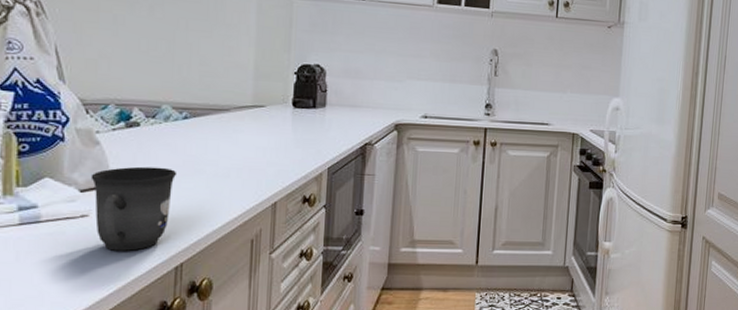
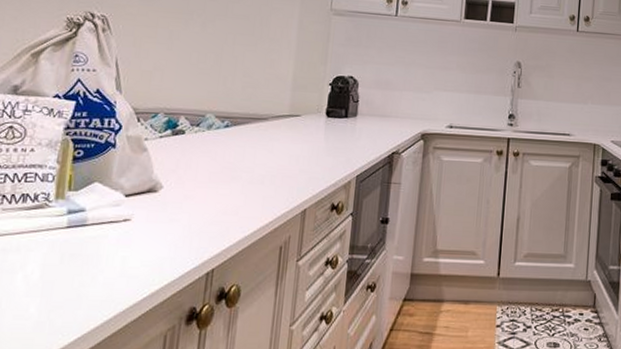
mug: present [90,166,177,251] -> none [136,172,215,256]

